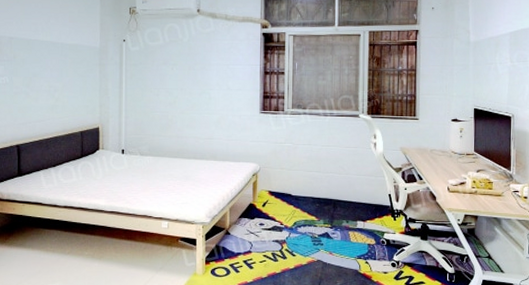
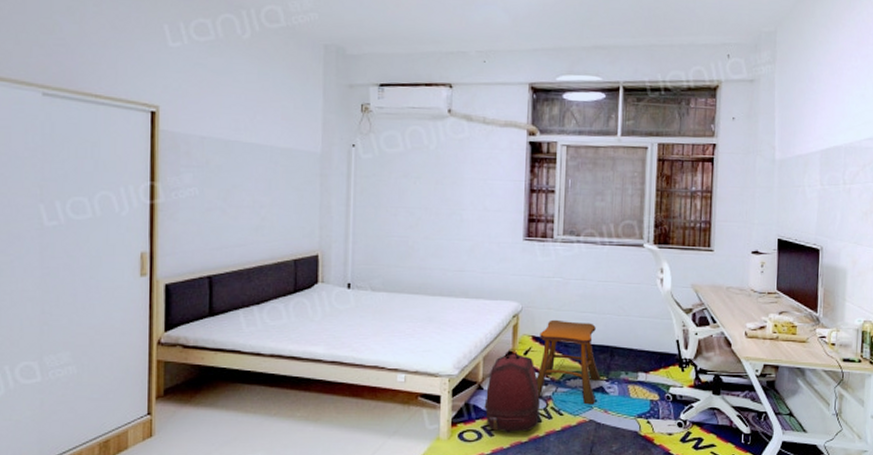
backpack: none [230,202,276,269] -> present [483,349,540,432]
stool: none [273,177,326,248] -> present [536,319,600,405]

